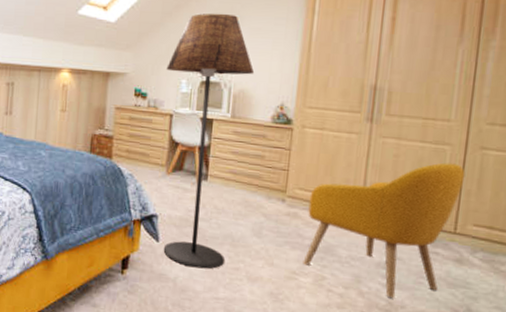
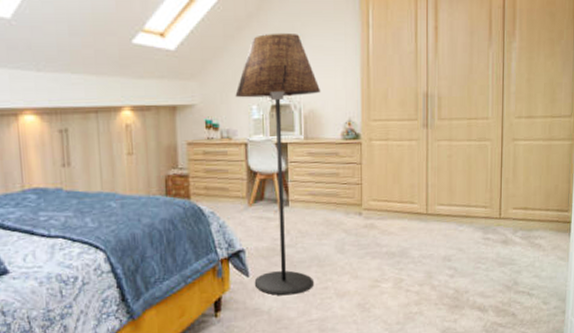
armchair: present [303,163,465,299] -> none [382,156,503,286]

